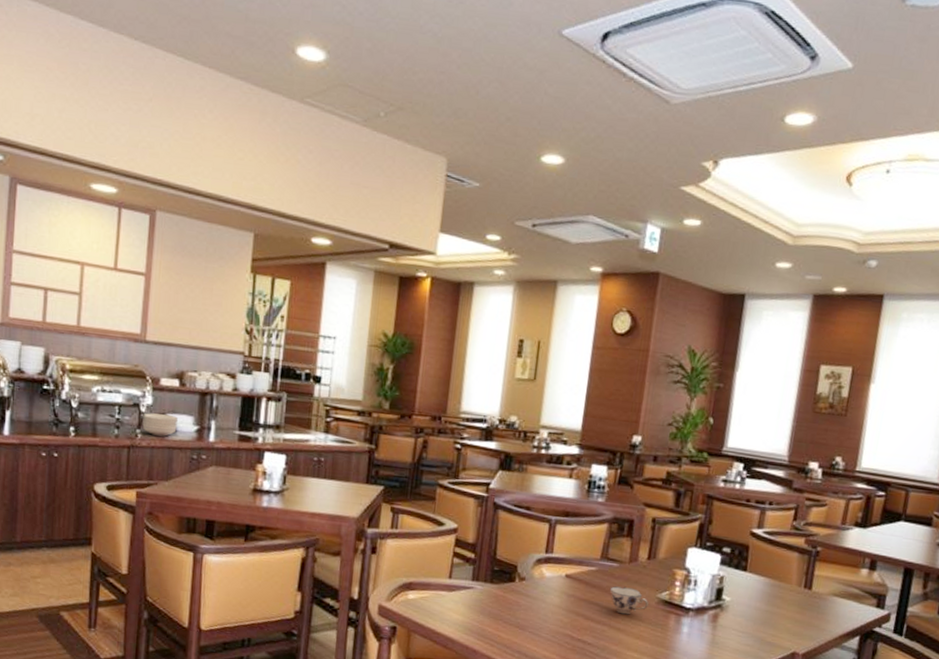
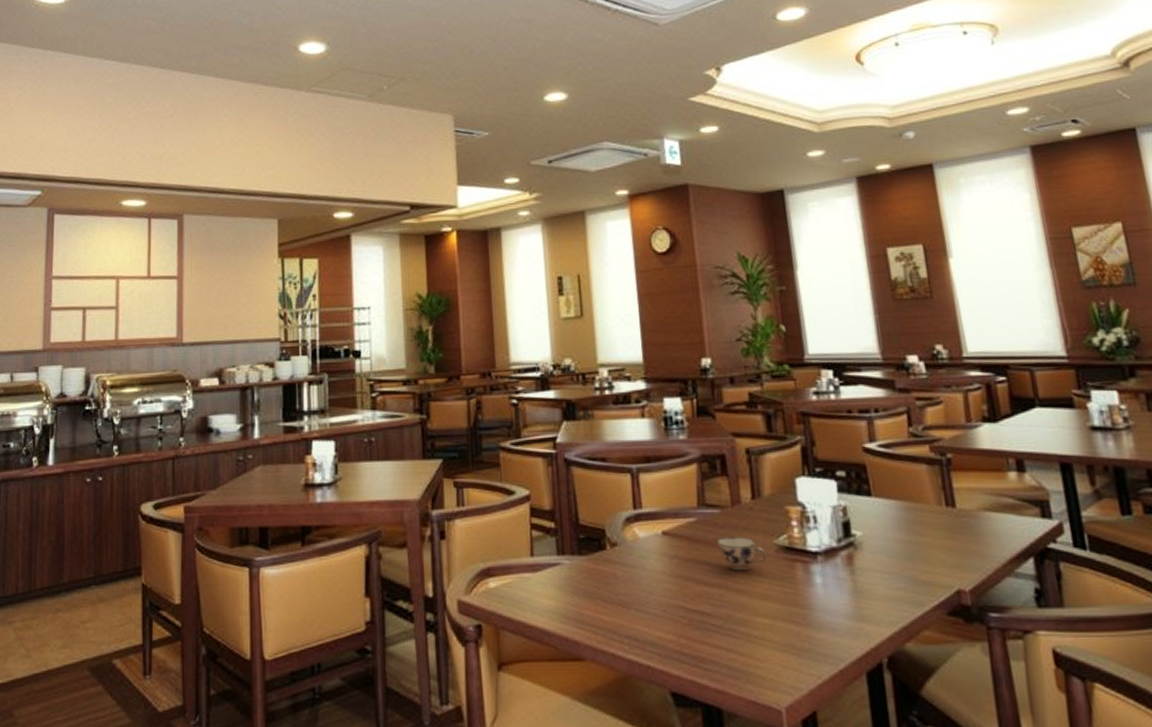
bowl: present [142,413,178,437] -> none [185,417,220,441]

